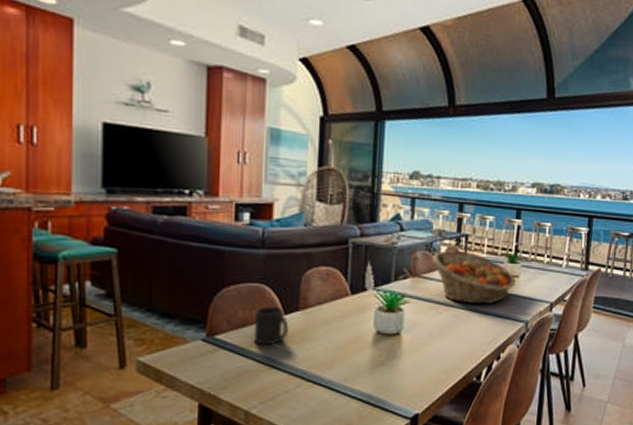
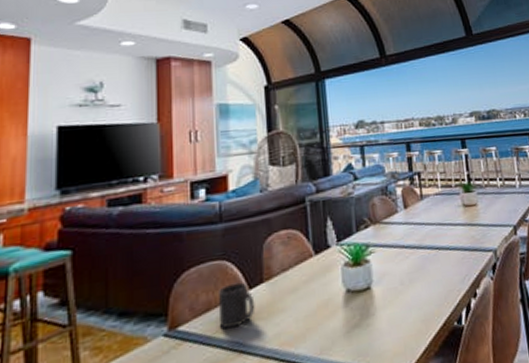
fruit basket: present [433,250,516,305] -> none [390,188,475,243]

